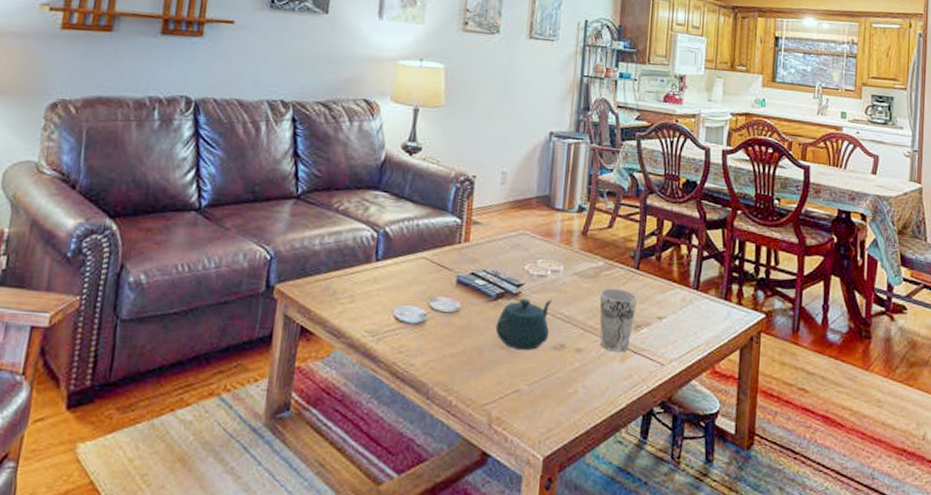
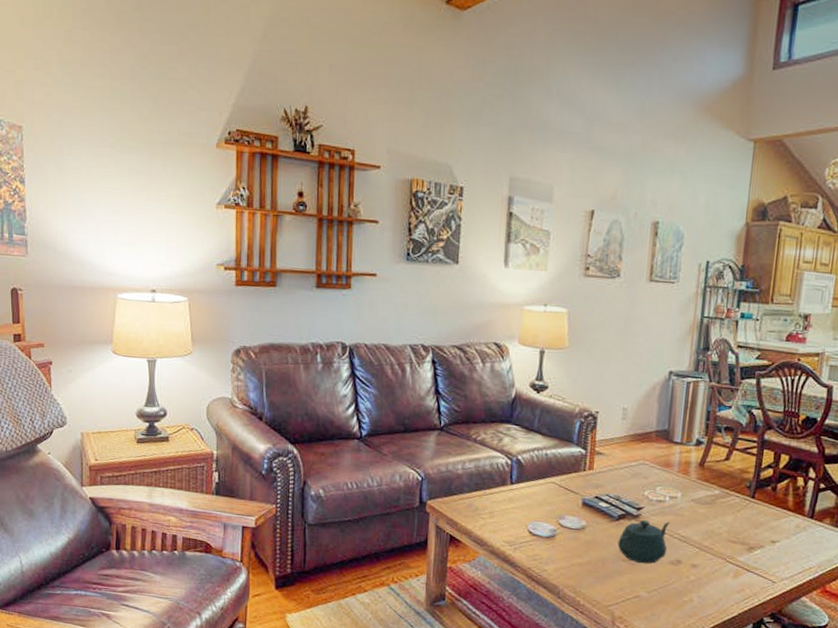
cup: present [599,288,638,353] -> none [714,513,752,570]

